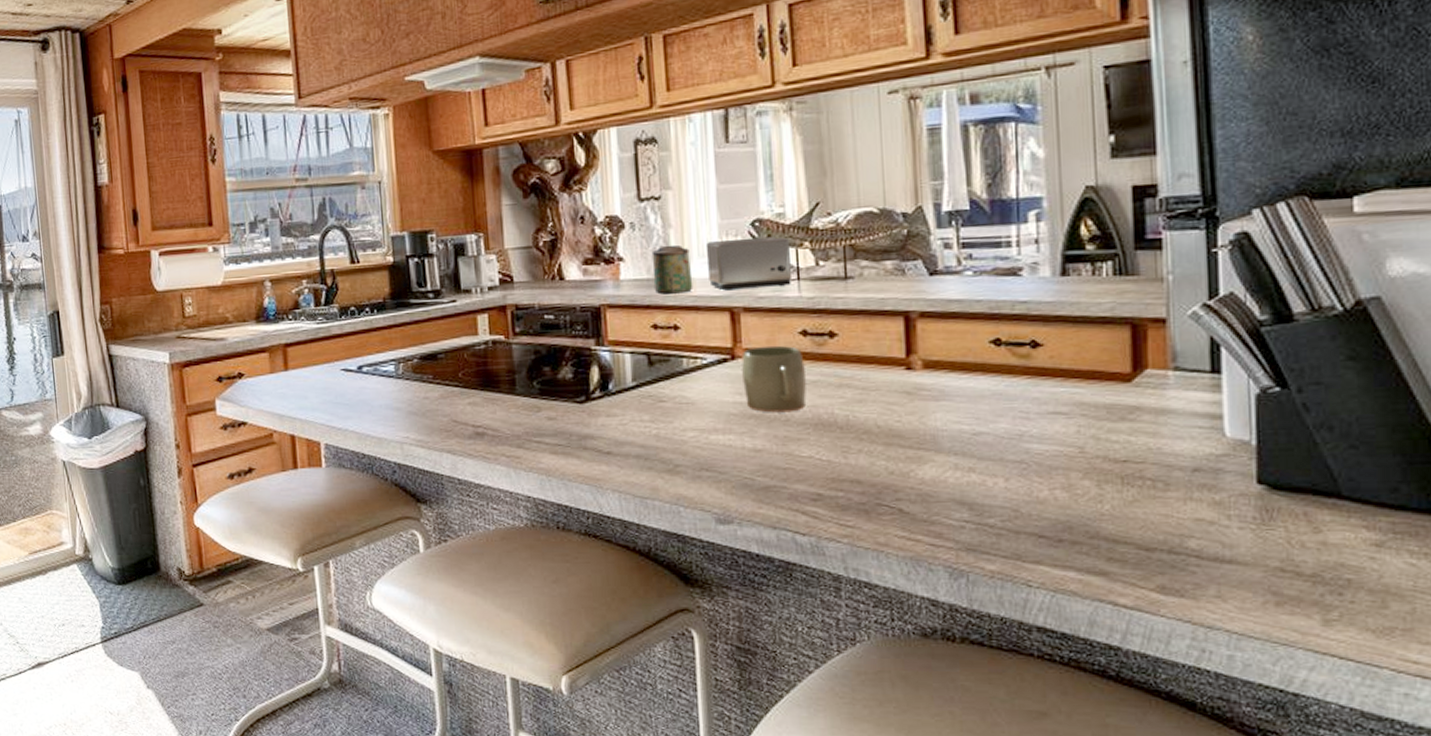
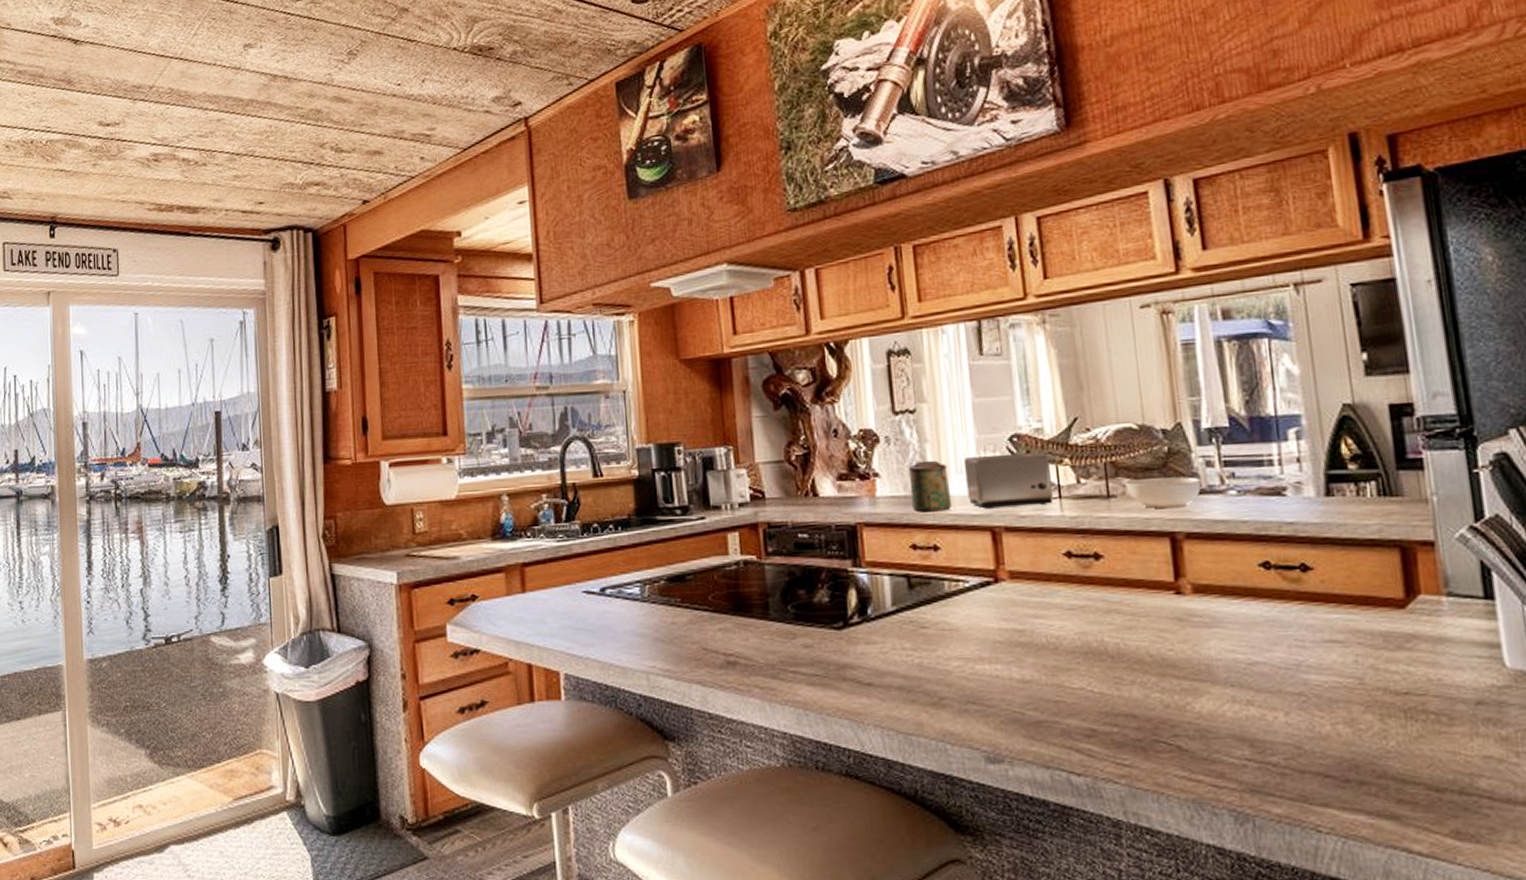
mug: present [742,345,807,413] -> none [1005,567,1075,641]
bowl: none [861,258,939,289] -> present [1123,477,1202,509]

